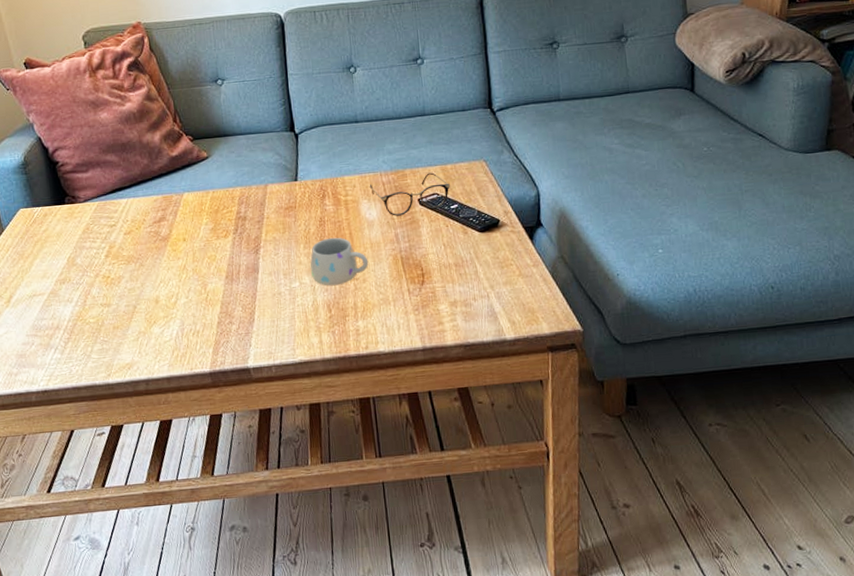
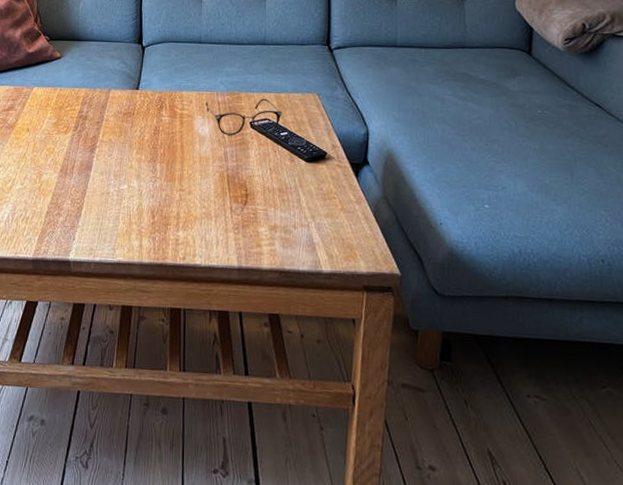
mug: present [310,237,369,286] -> none [139,147,196,194]

